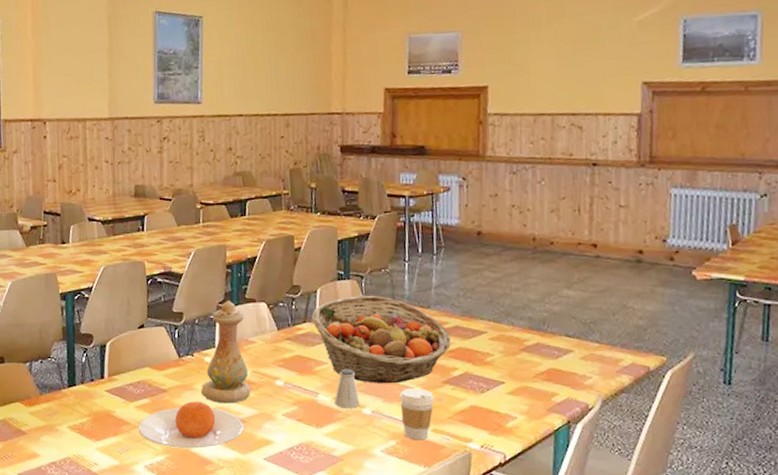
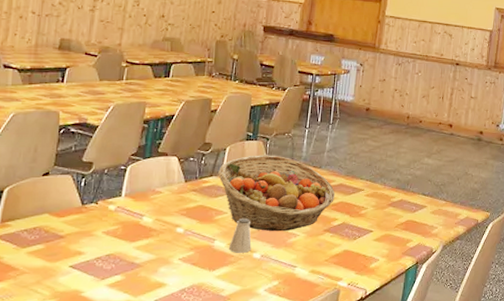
plate: present [138,401,244,449] -> none [26,246,139,293]
vase: present [200,300,251,404] -> none [100,152,155,249]
coffee cup: present [399,389,434,441] -> none [286,236,315,280]

